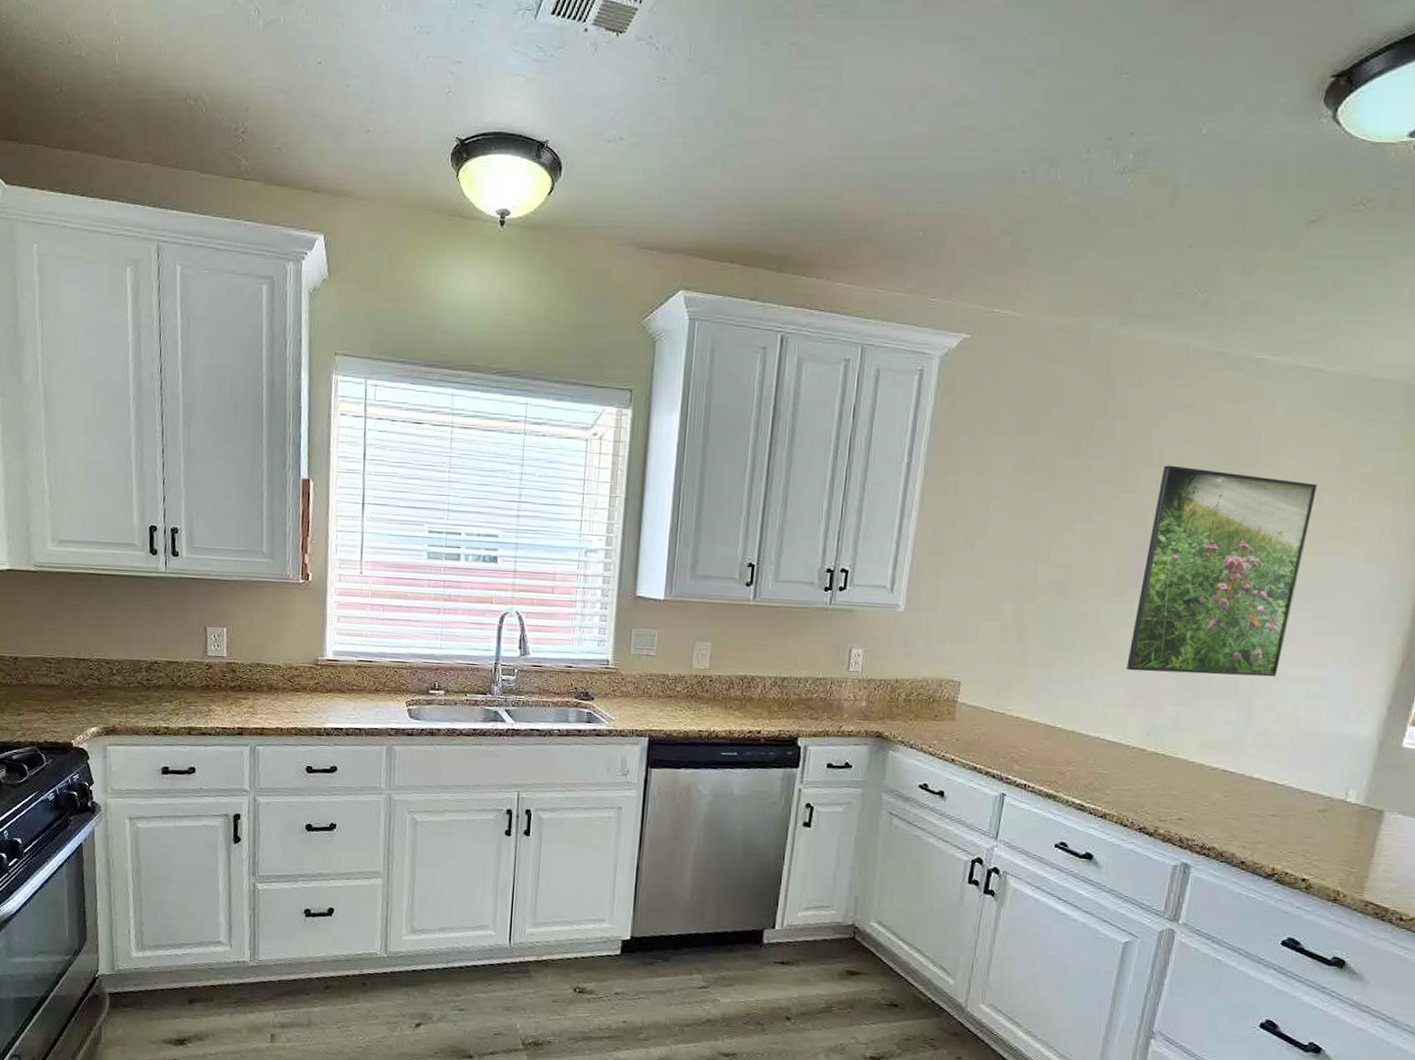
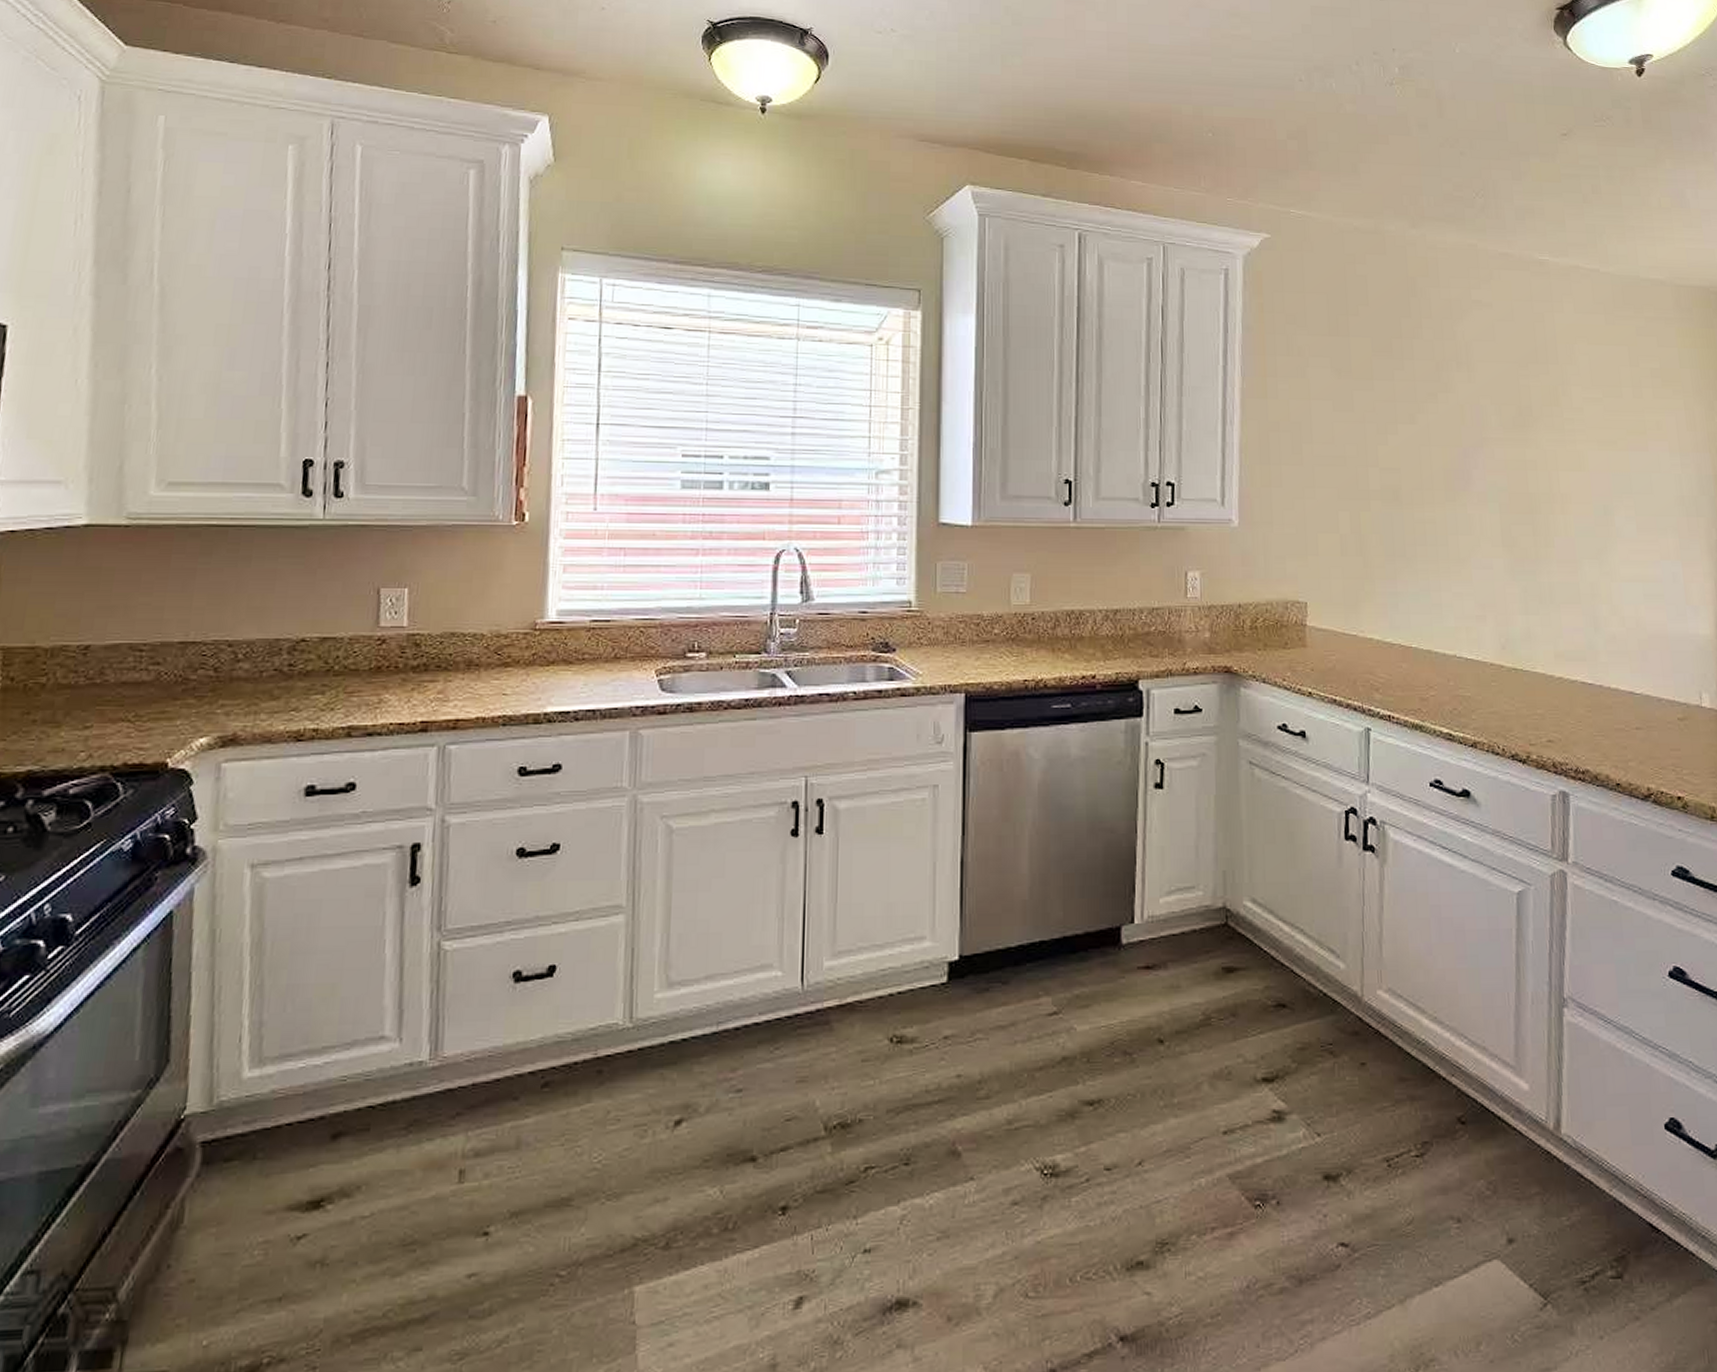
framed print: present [1126,465,1318,677] -> none [1470,363,1615,580]

